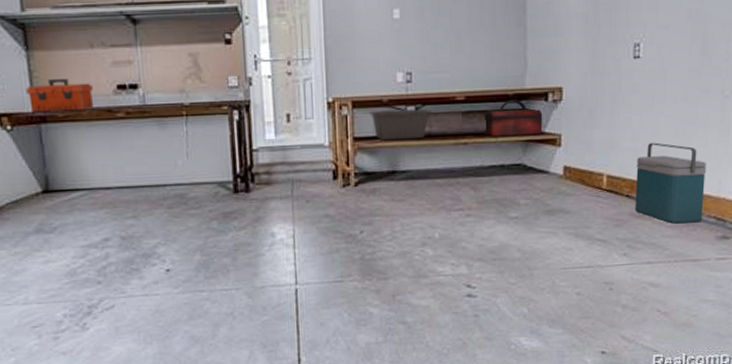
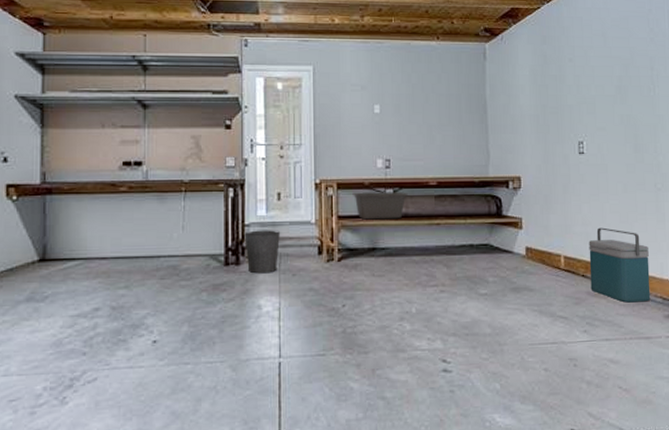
toolbox: present [25,79,93,112] -> none [35,155,100,184]
bucket: none [253,154,292,201] -> present [244,230,281,274]
toolbox: present [485,99,543,137] -> none [454,185,506,219]

